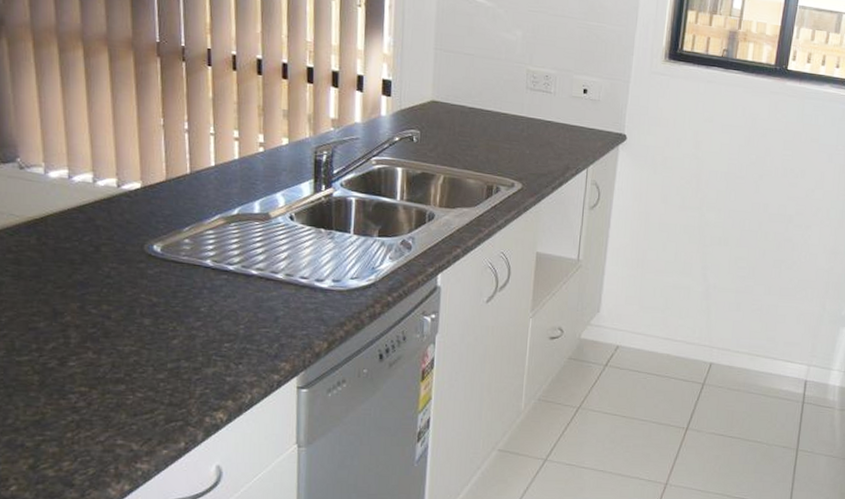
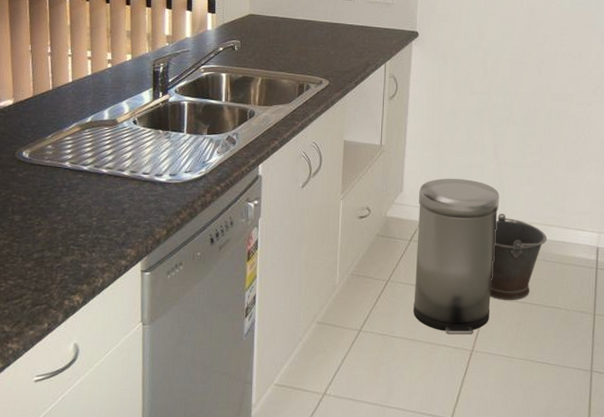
pedal bin: none [605,299,706,467] -> present [413,178,500,334]
bucket: none [688,341,754,433] -> present [490,214,548,300]

